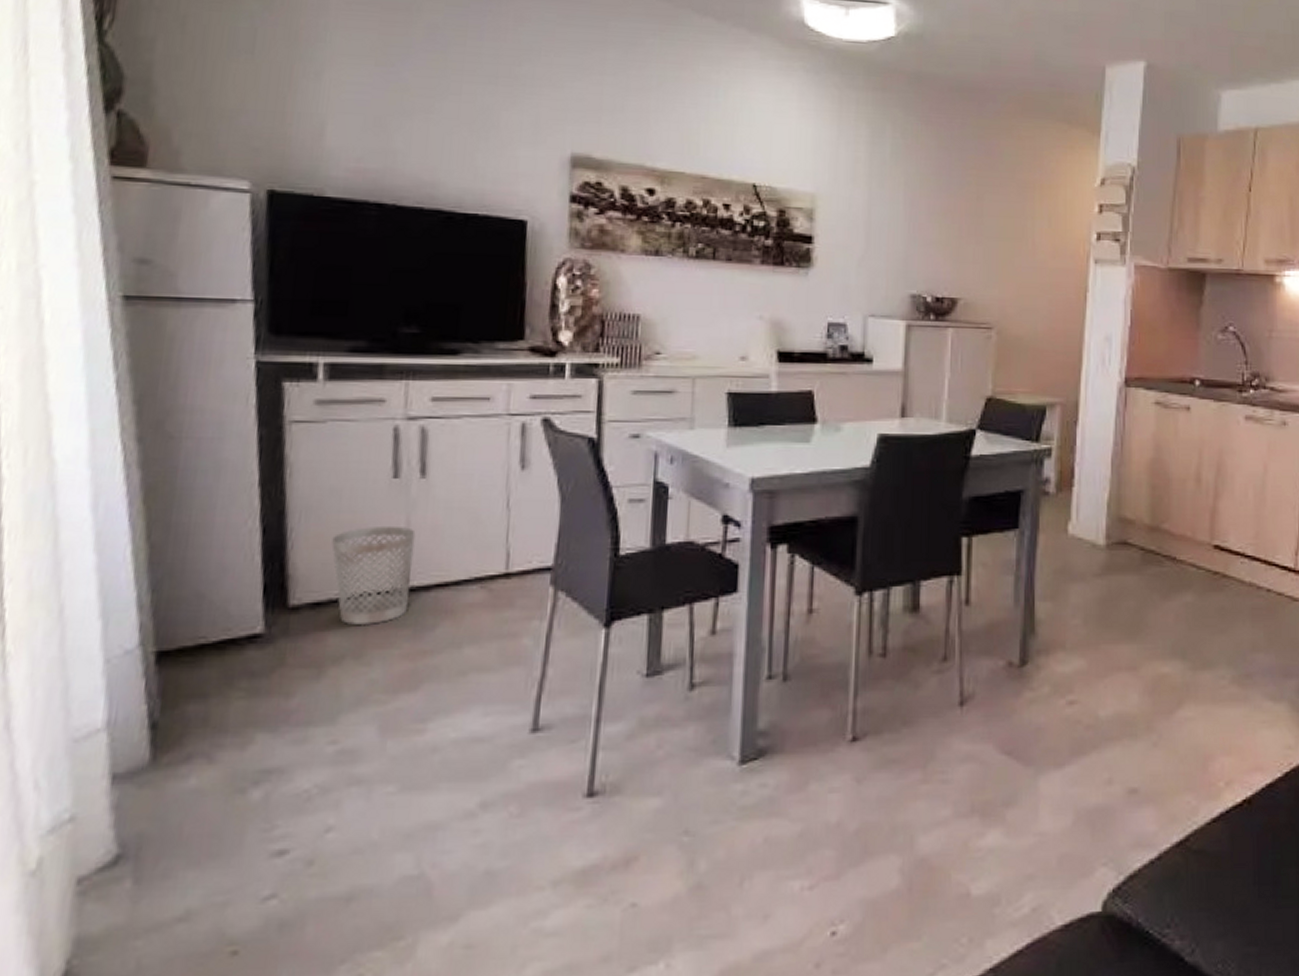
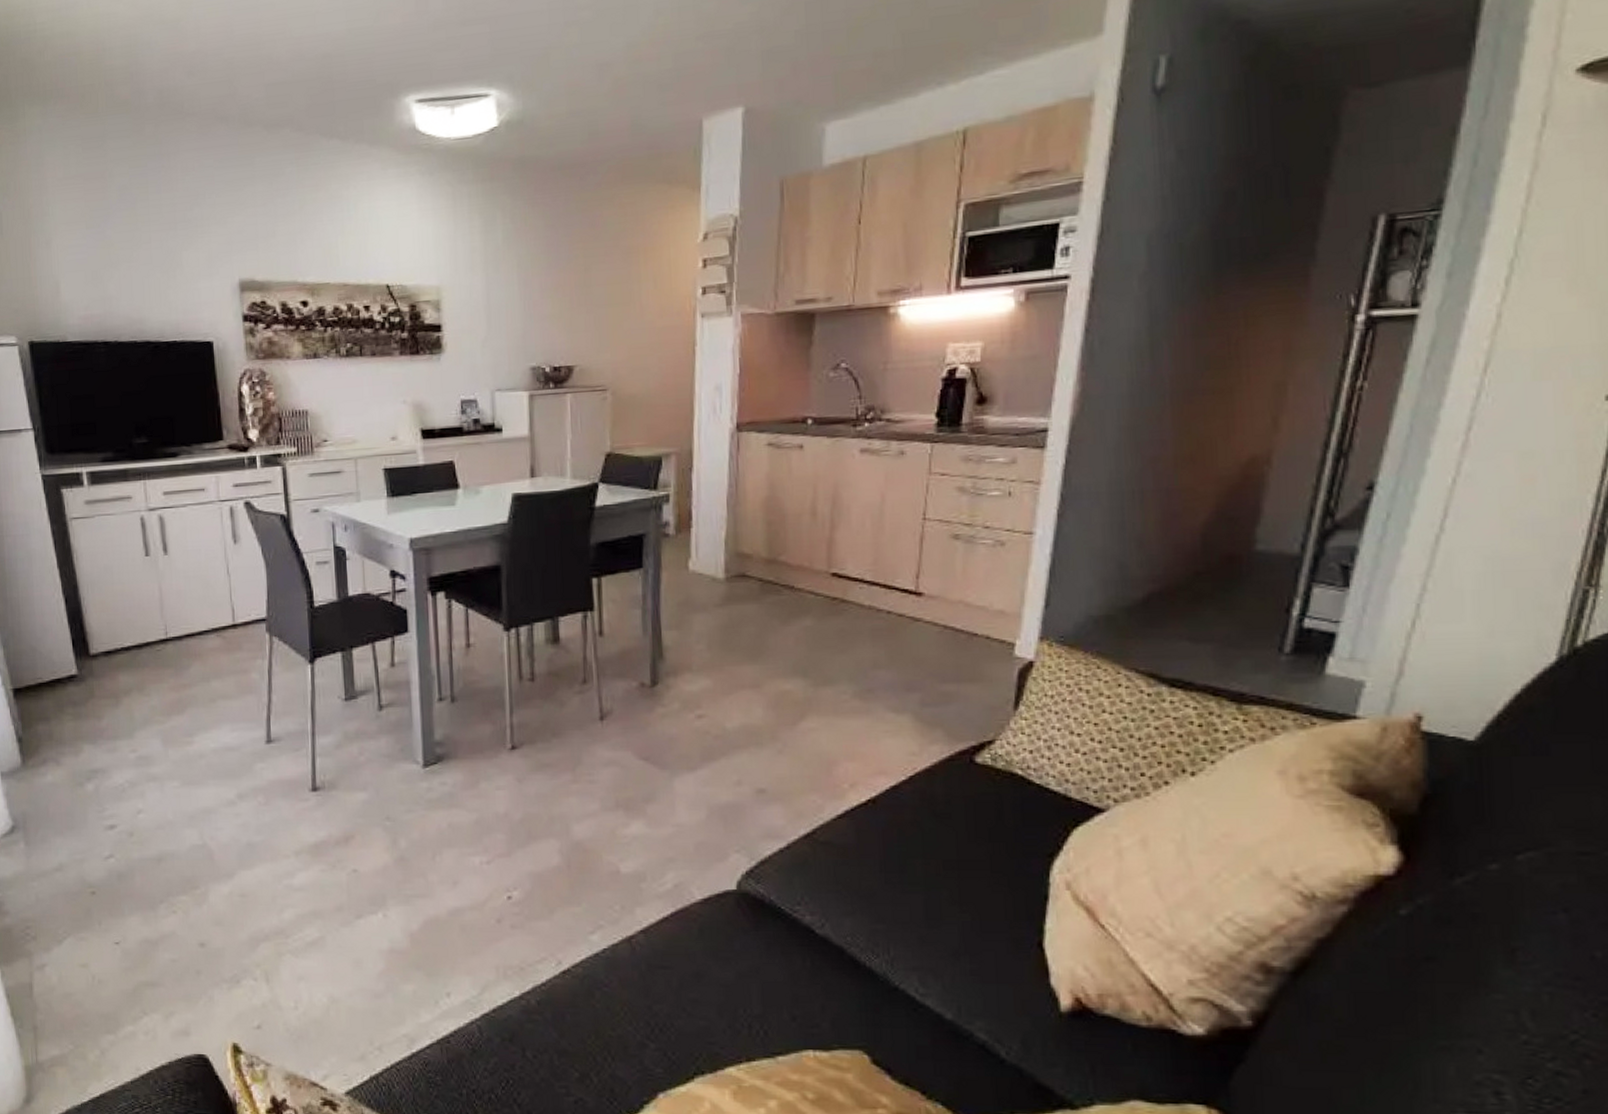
wastebasket: present [332,525,416,626] -> none [111,592,169,667]

